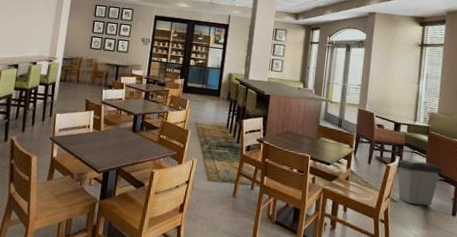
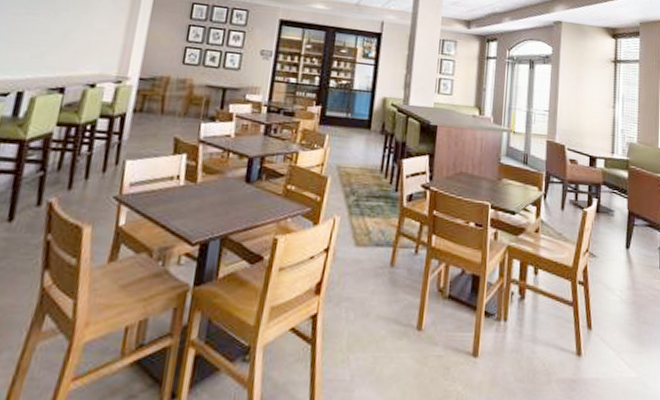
trash can: present [396,159,443,206] -> none [594,201,646,259]

